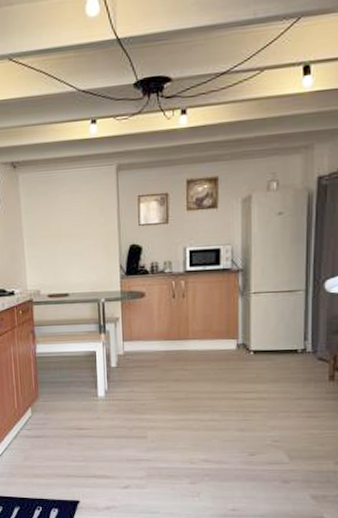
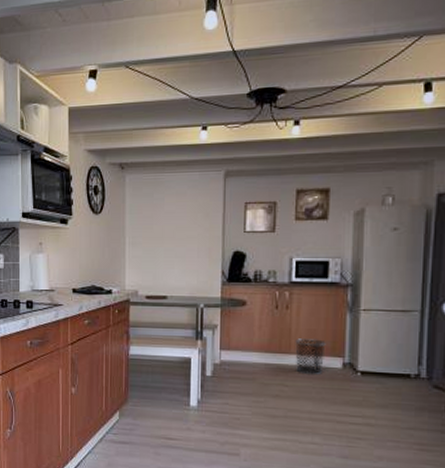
waste bin: none [192,324,221,358] -> present [295,338,326,375]

